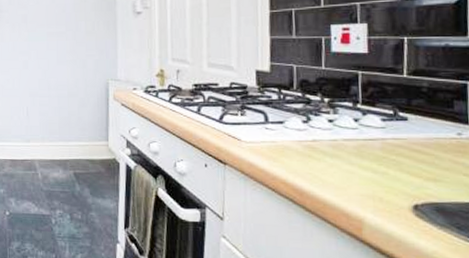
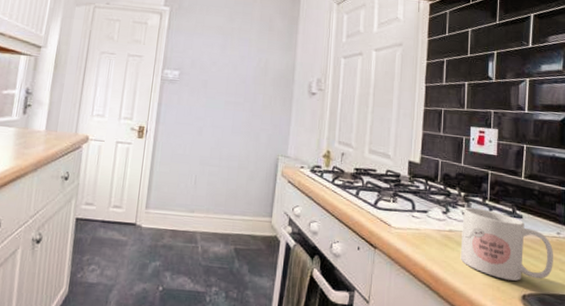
mug: none [328,113,454,190] -> present [460,207,553,281]

